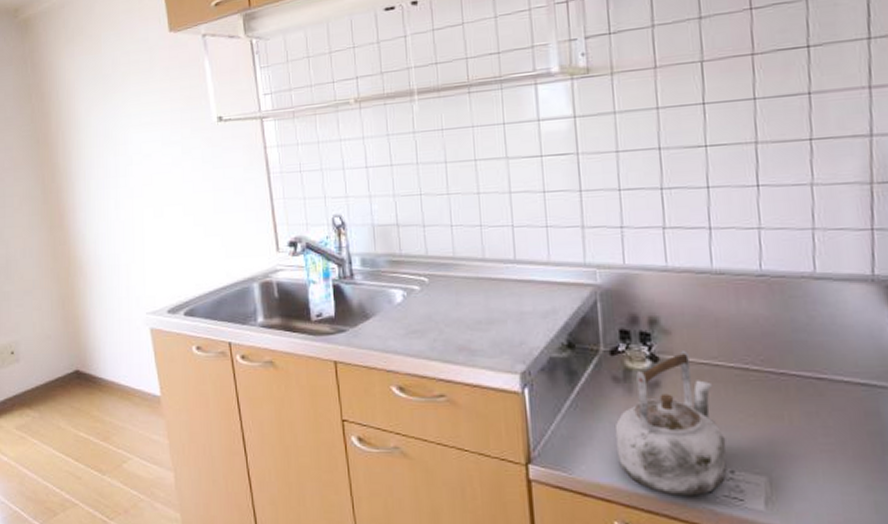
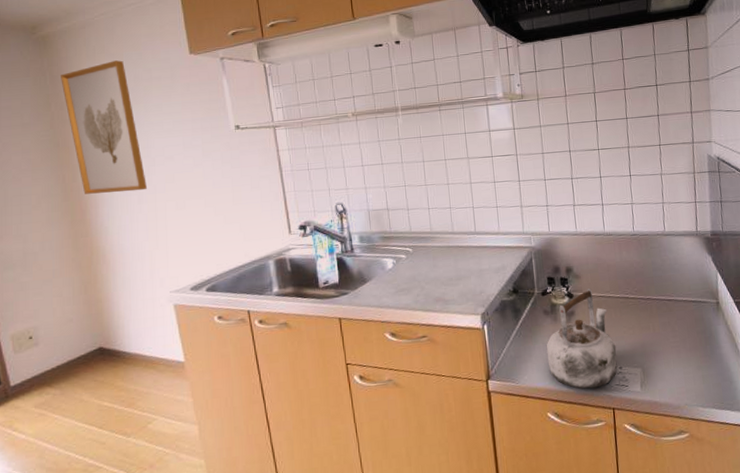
wall art: none [41,42,124,197] -> present [61,60,147,194]

